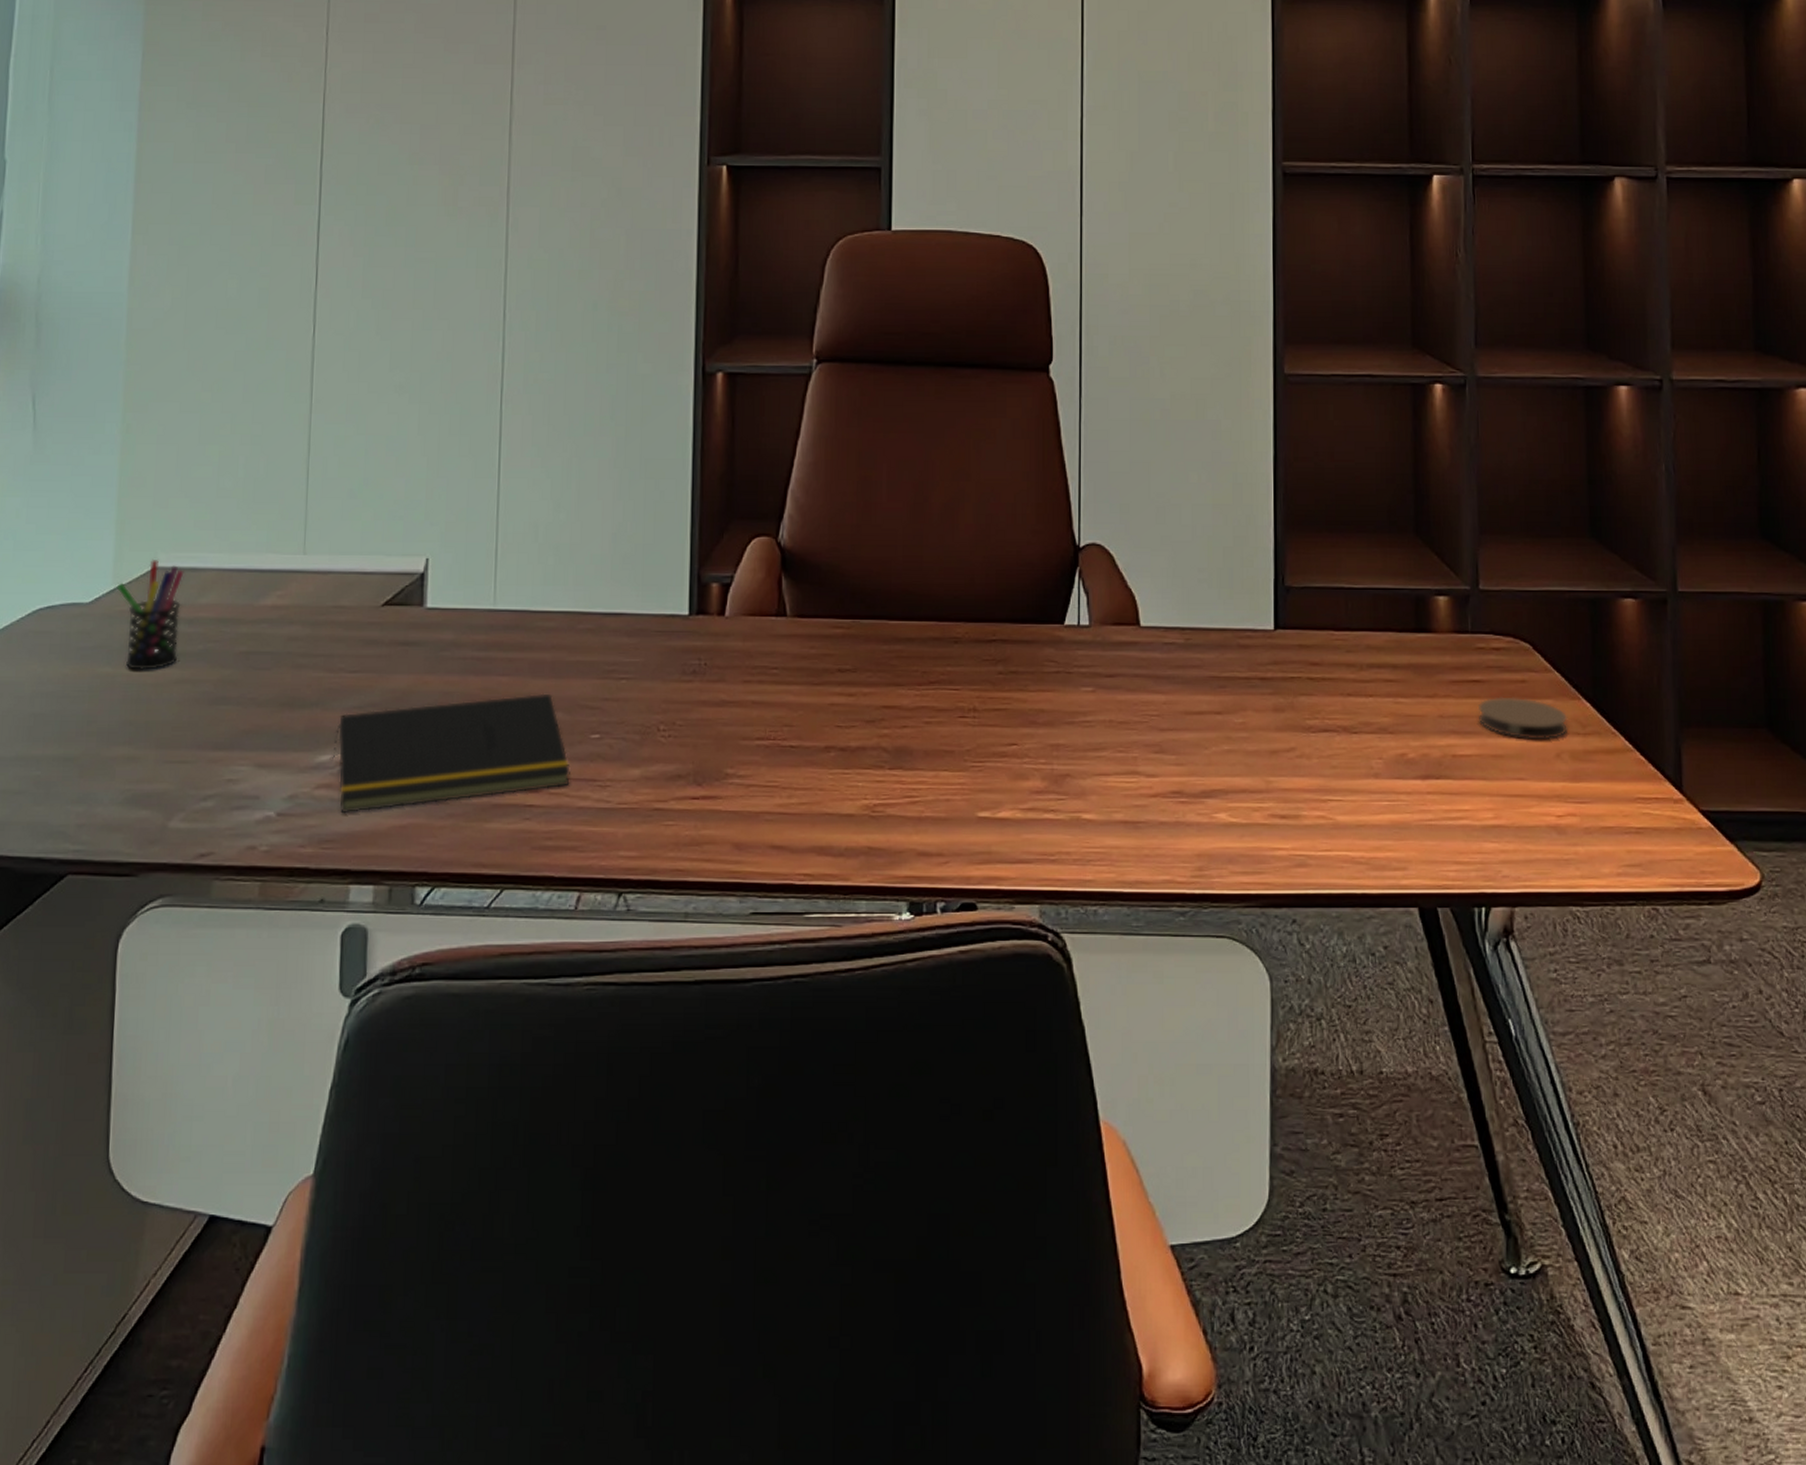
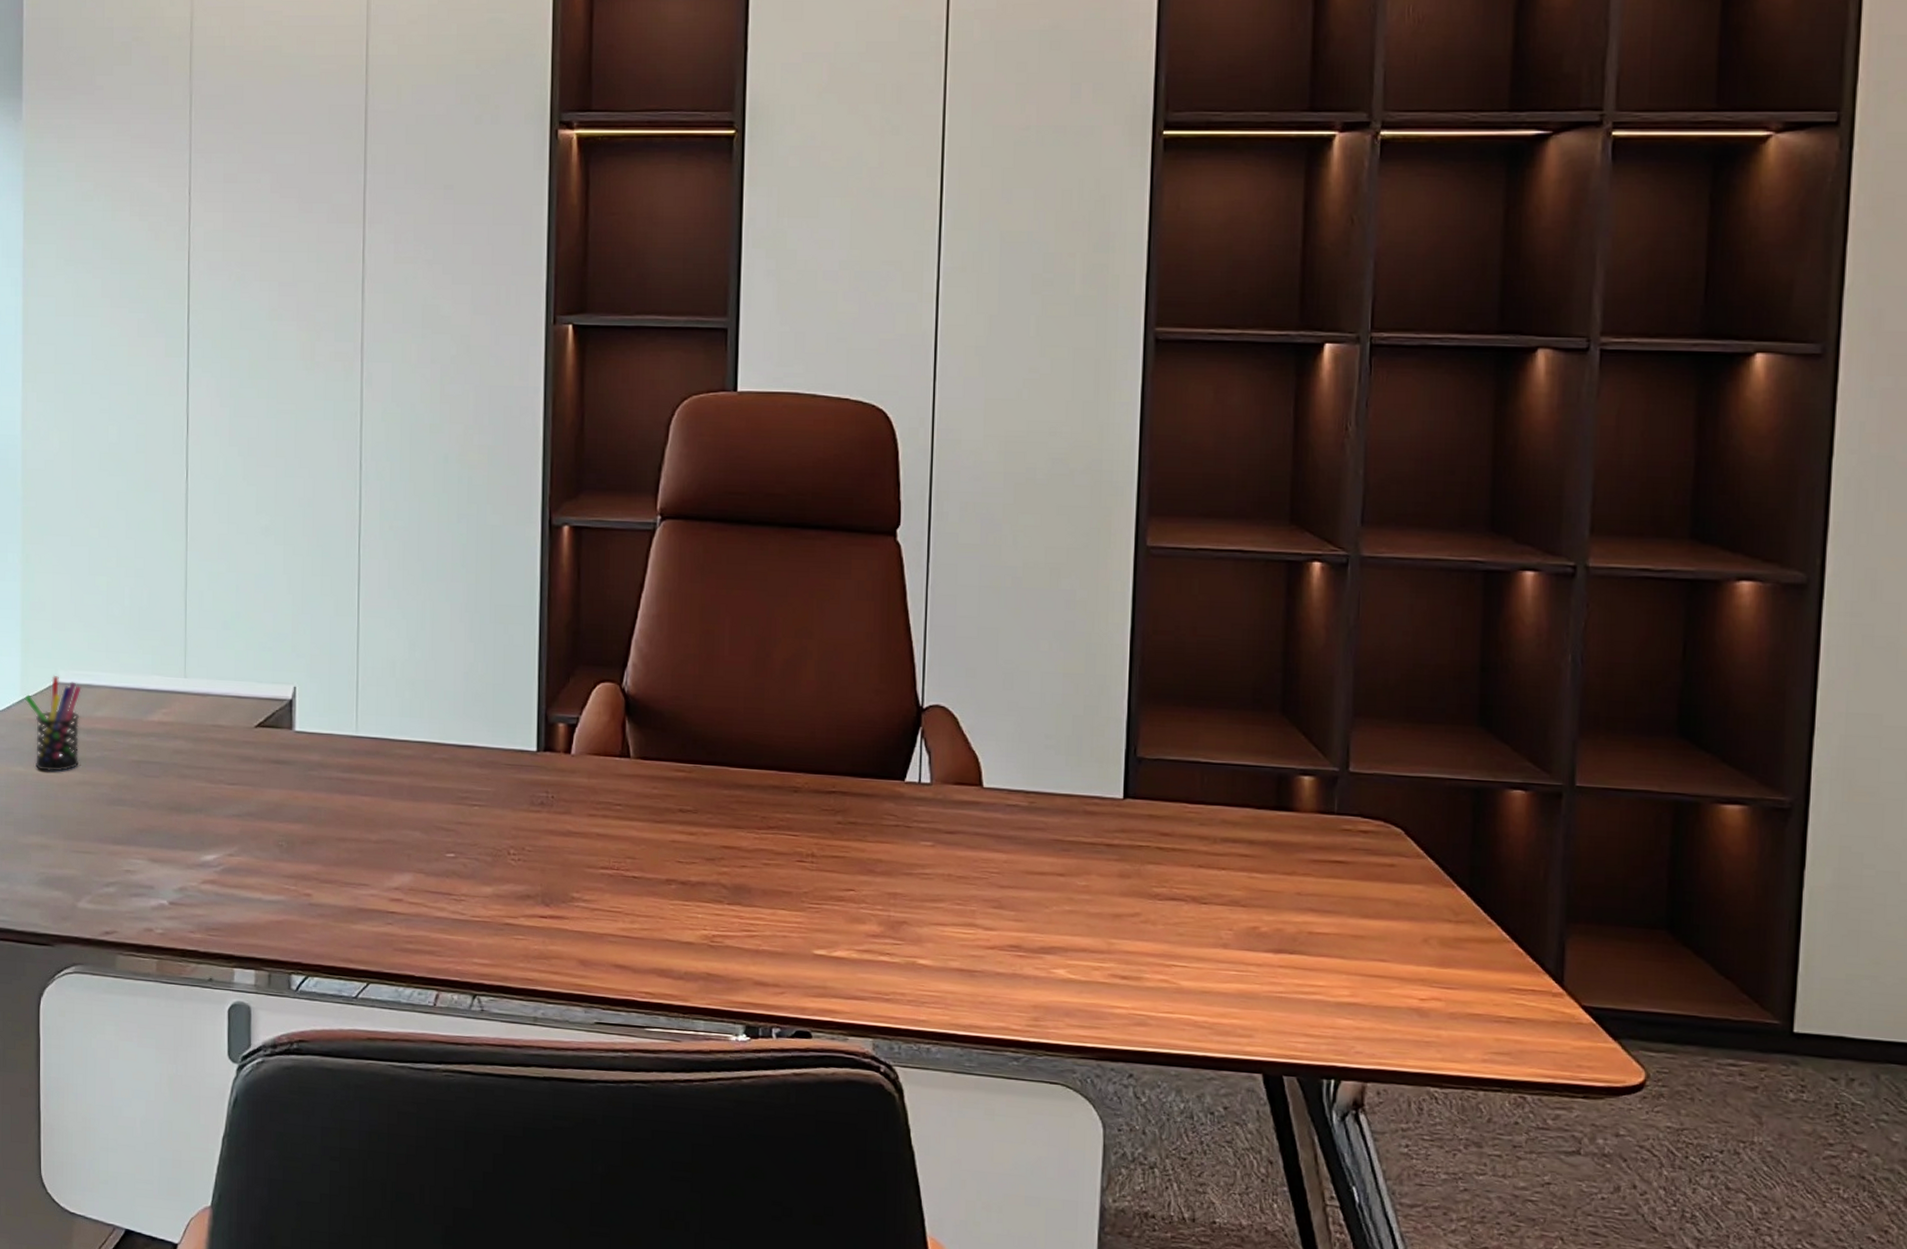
notepad: present [332,693,570,814] -> none [216,814,428,907]
coaster: present [1477,696,1568,740] -> none [1339,879,1440,925]

